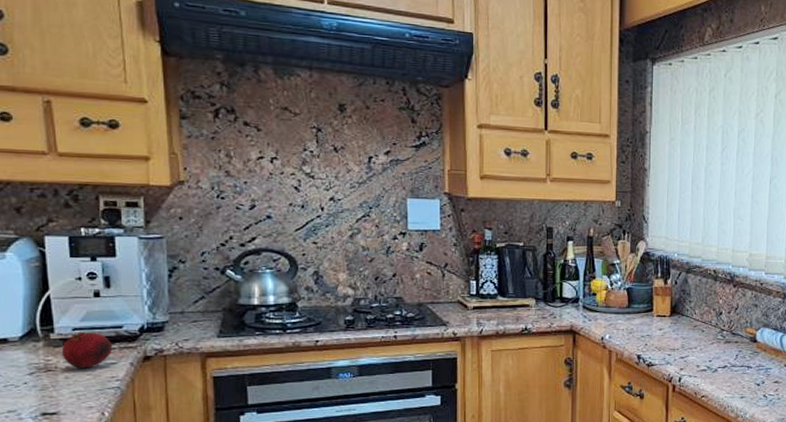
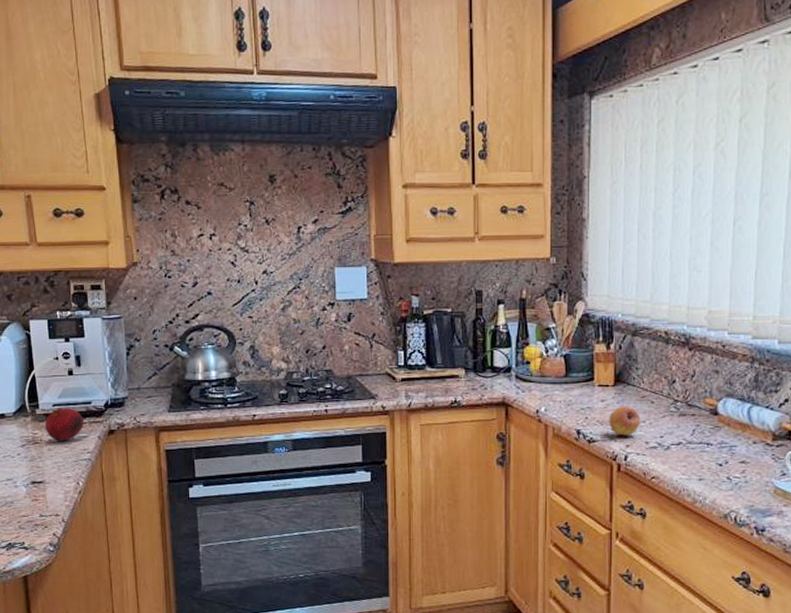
fruit: none [665,334,693,360] -> present [609,406,641,436]

